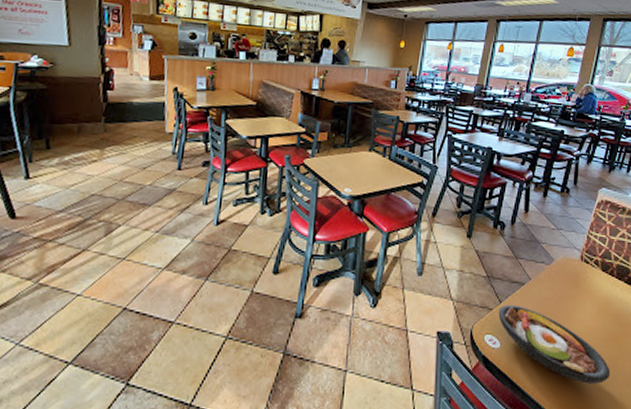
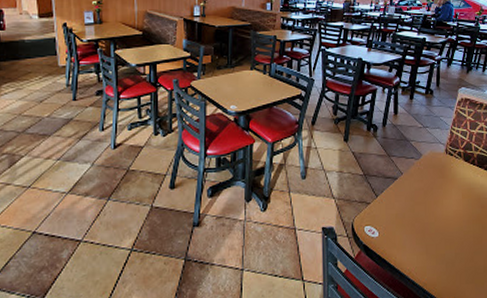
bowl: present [498,304,611,384] -> none [375,197,476,261]

